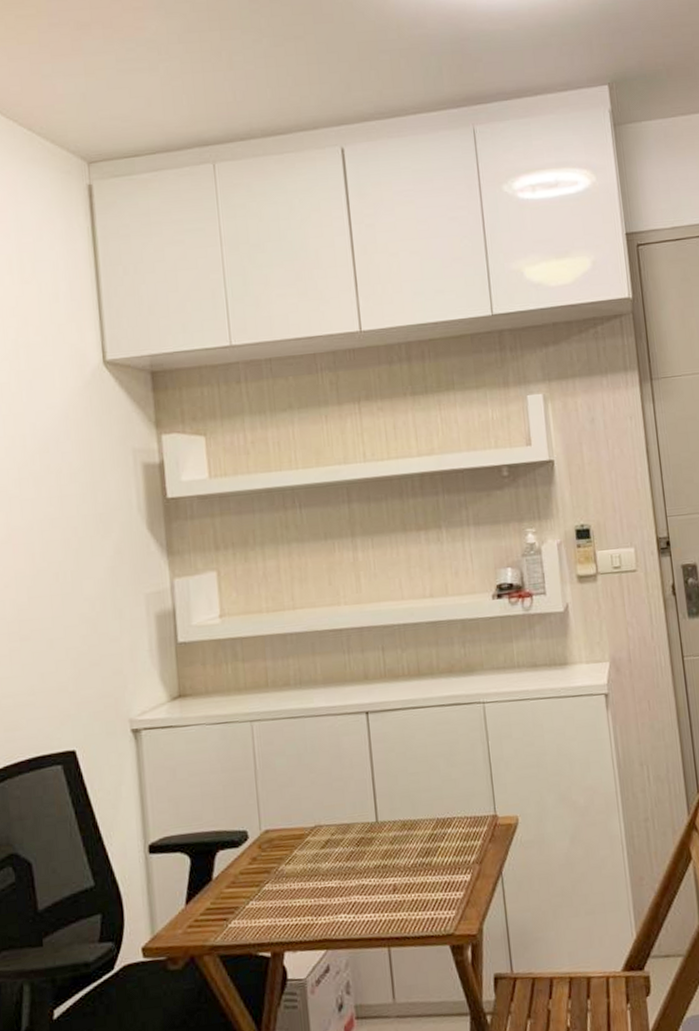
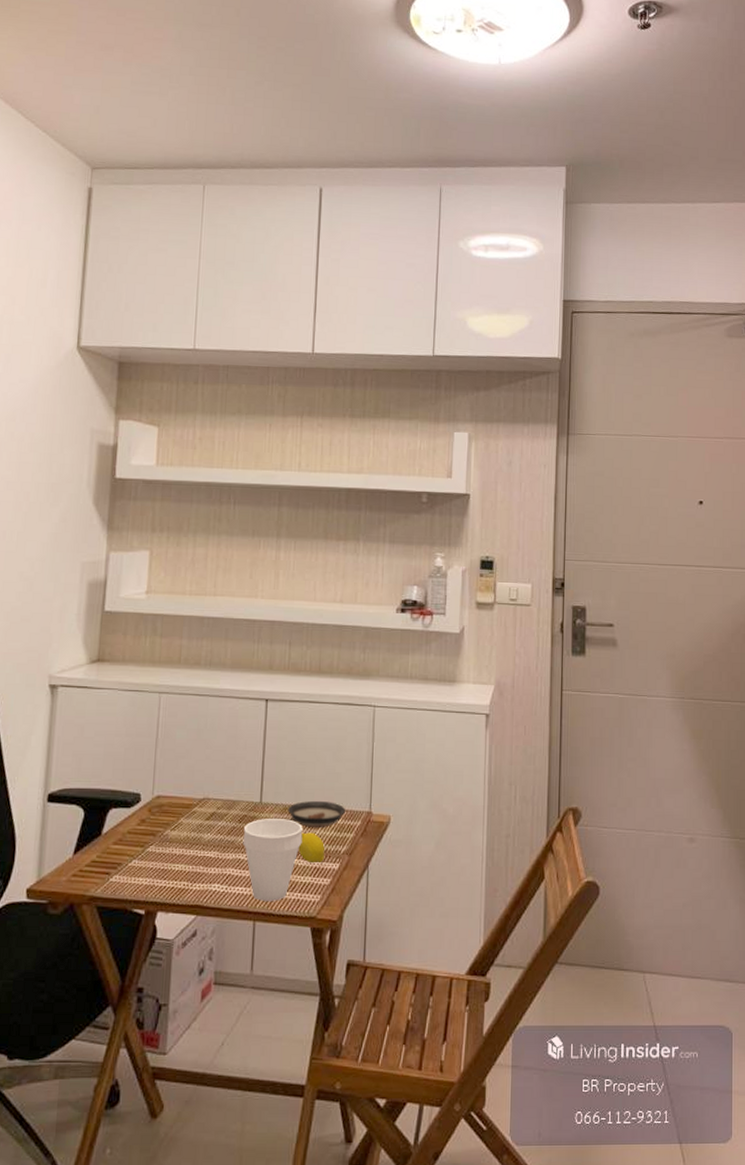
cup: none [362,835,428,925] -> present [242,818,303,901]
saucer: none [406,810,470,842] -> present [287,800,346,829]
fruit: none [424,845,454,879] -> present [298,832,325,863]

